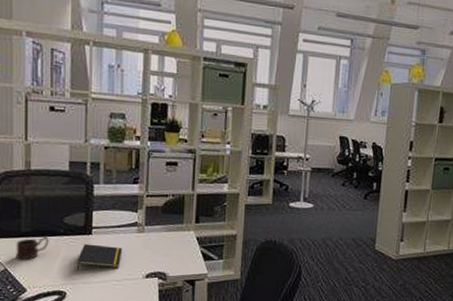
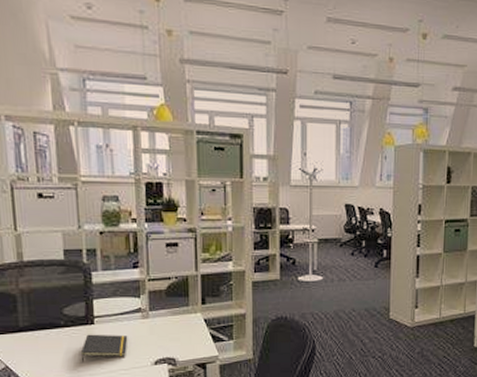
mug: present [16,235,49,260] -> none [15,328,50,356]

